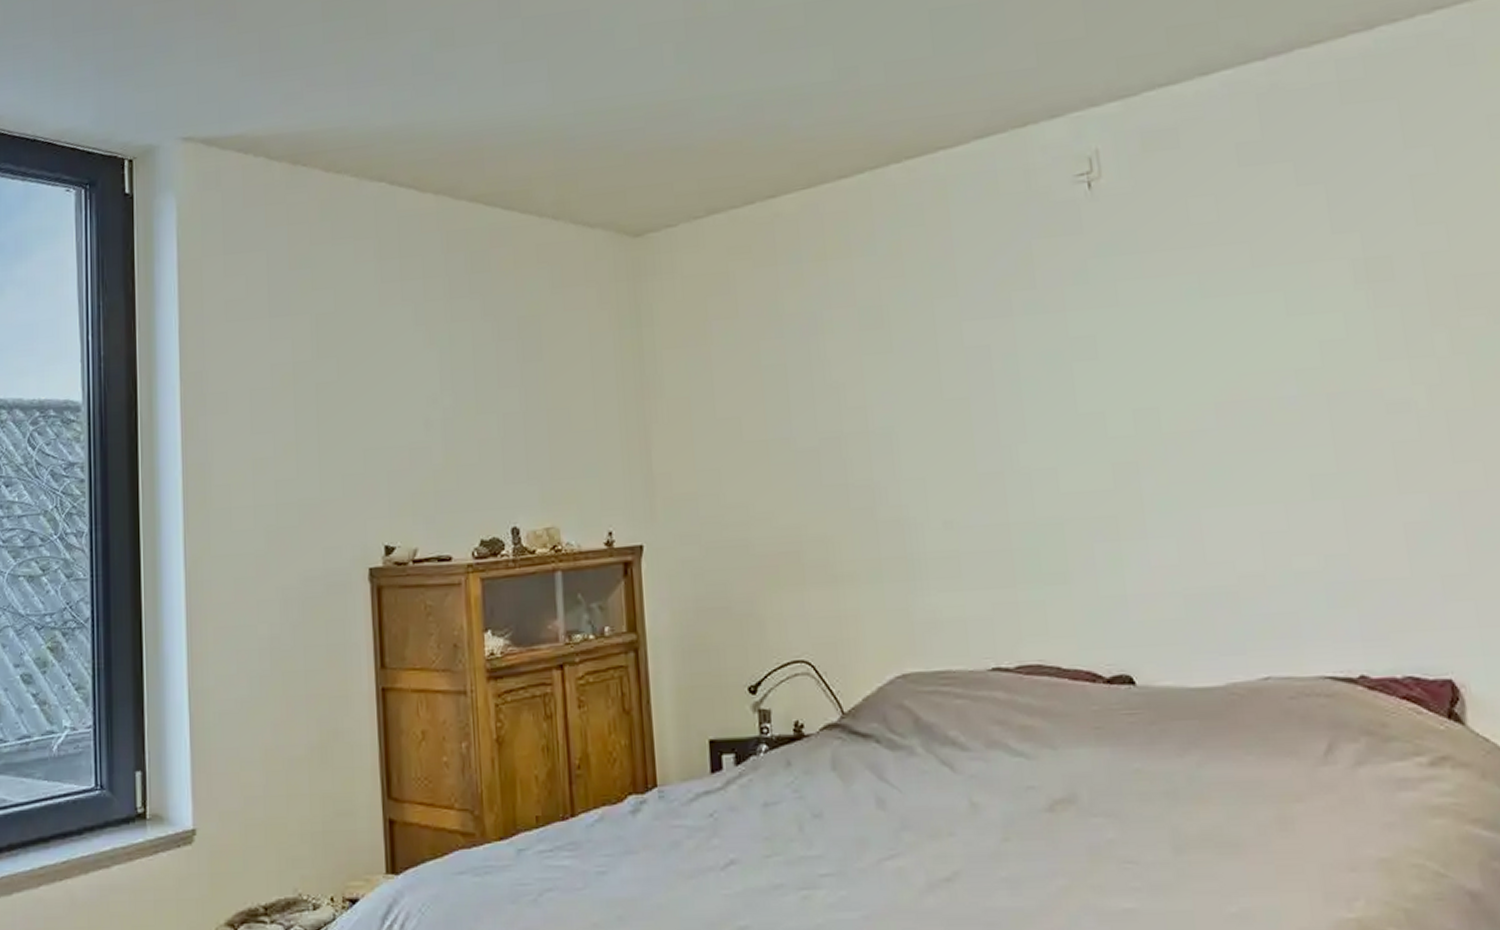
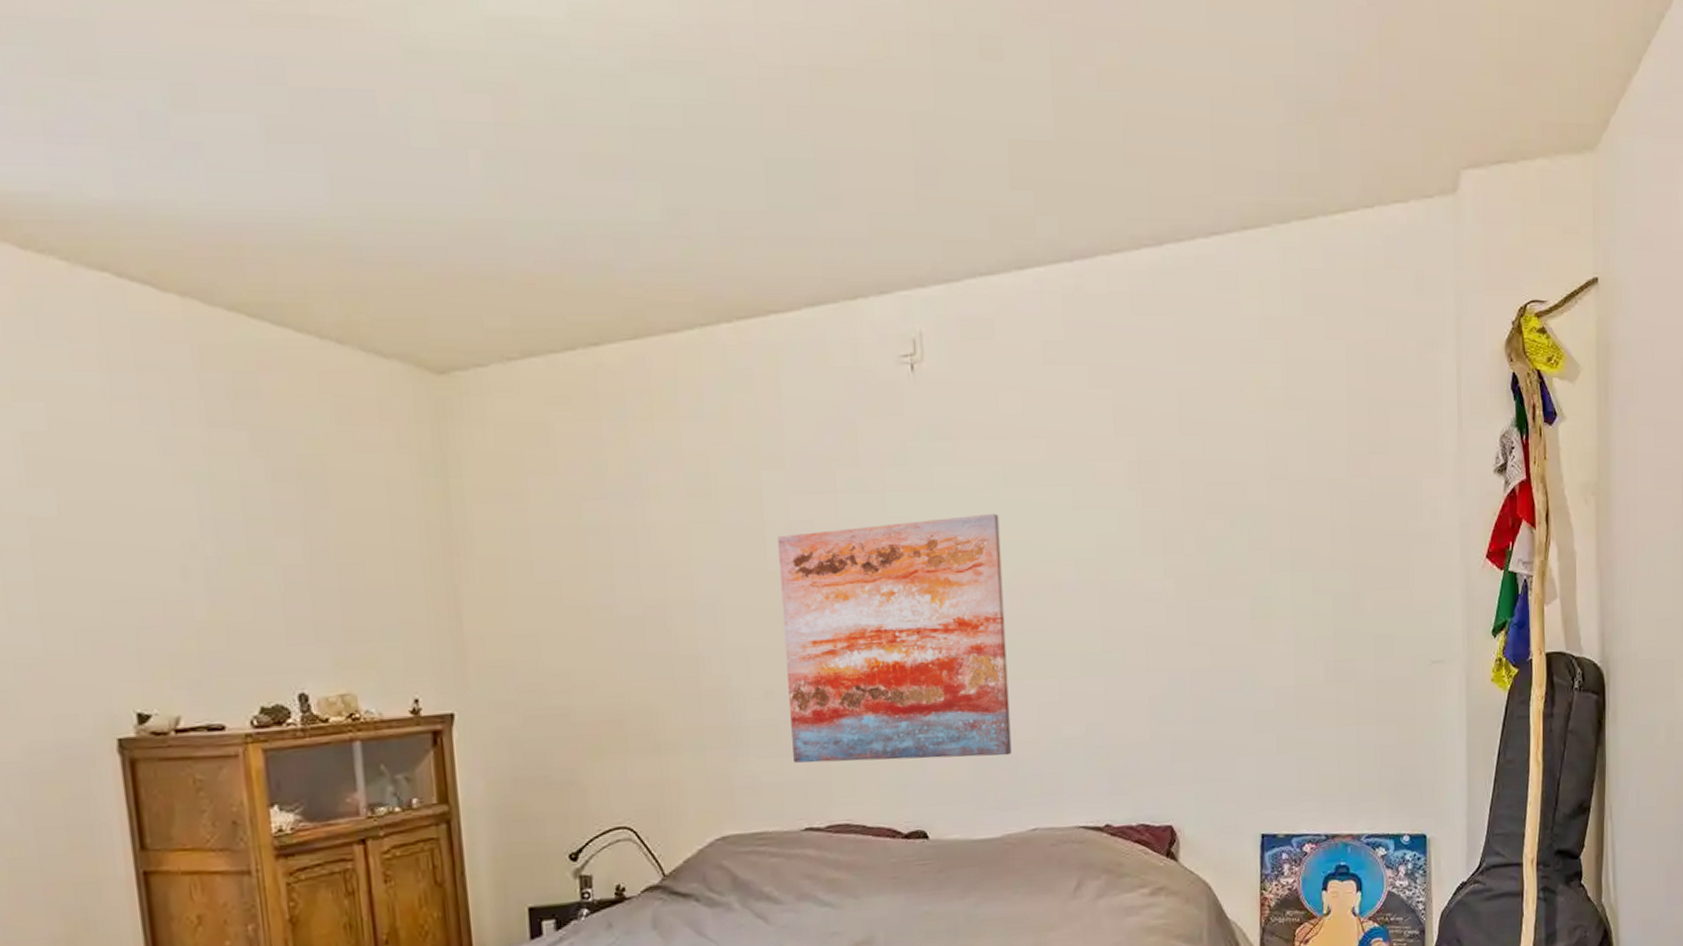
wall art: none [953,326,1231,597] -> present [778,513,1012,763]

